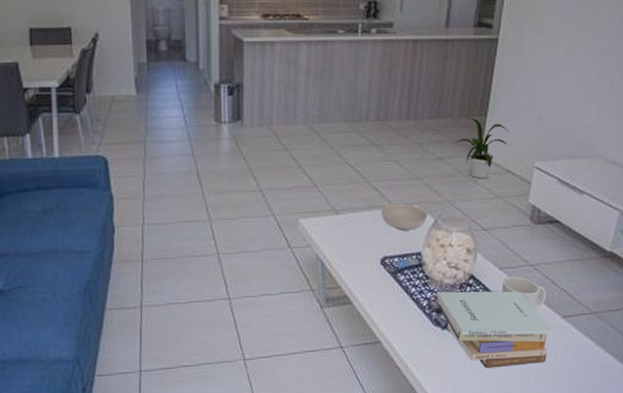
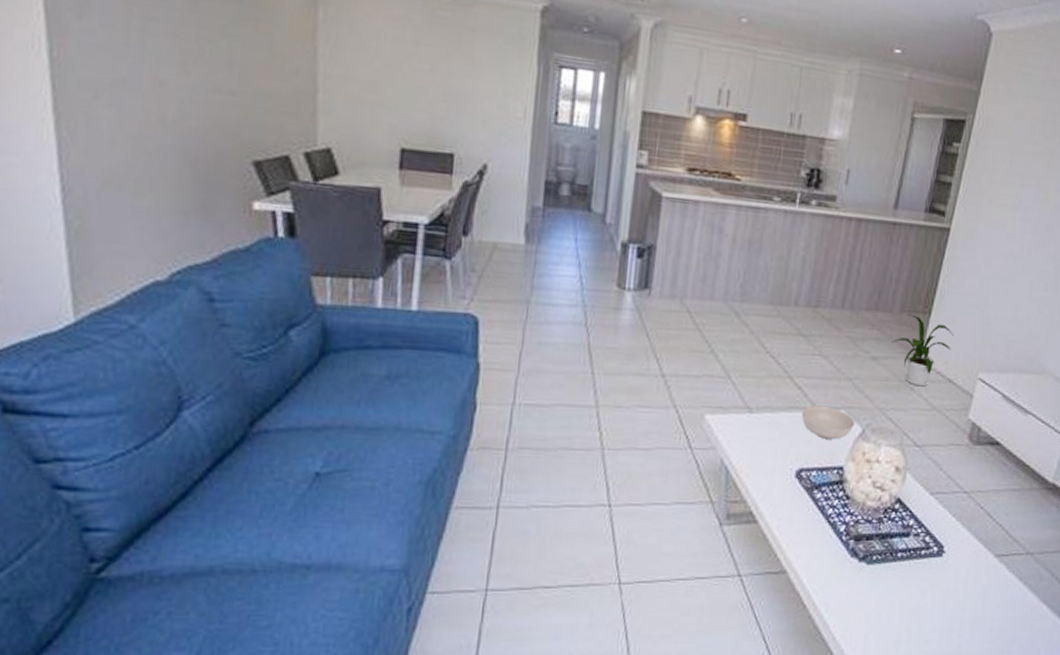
books: present [437,291,554,369] -> none [856,516,985,612]
mug: present [502,276,547,310] -> none [930,503,981,545]

